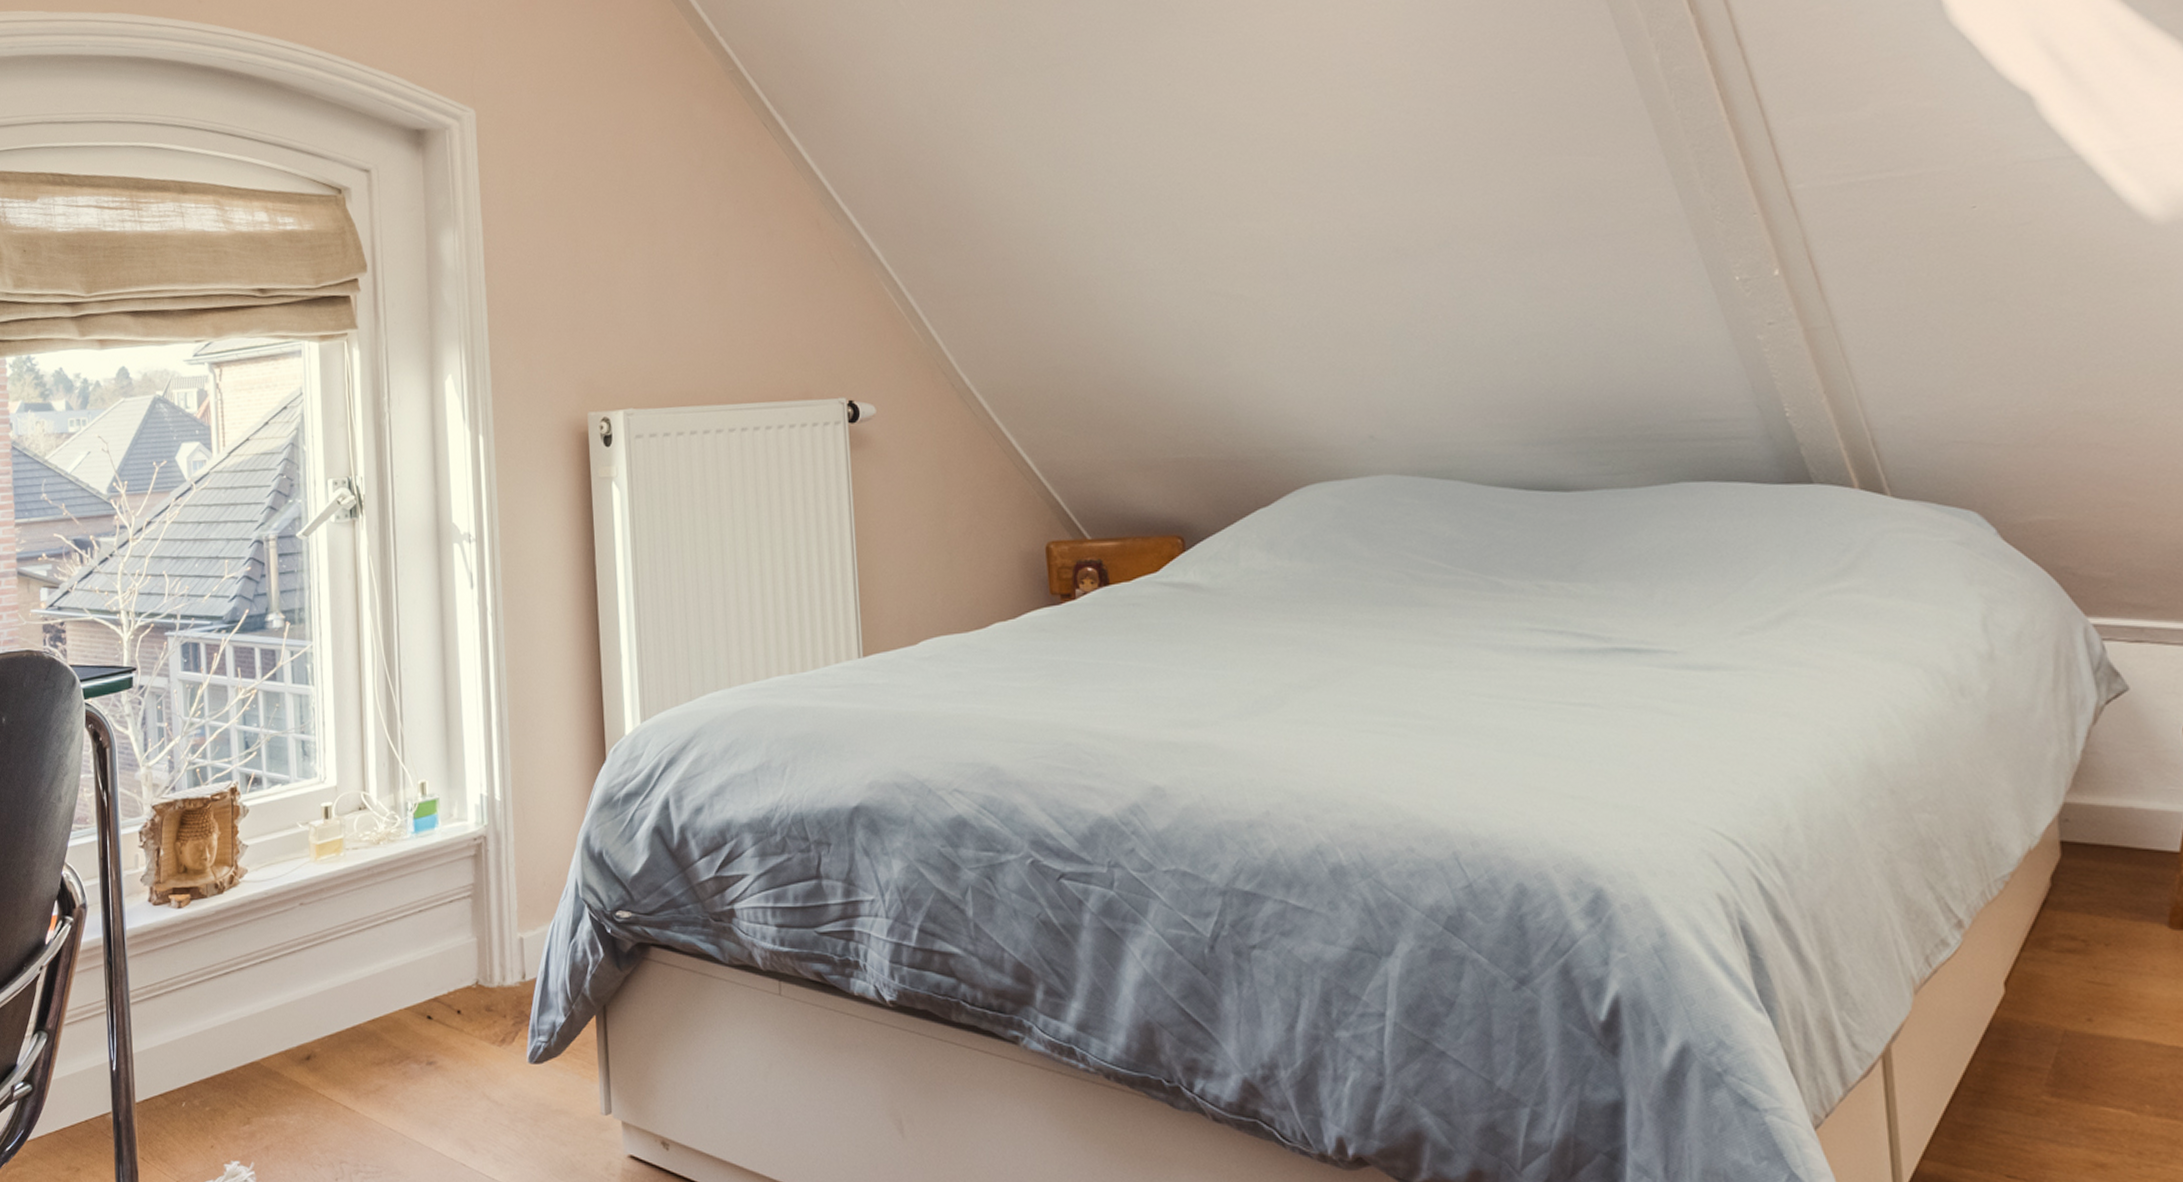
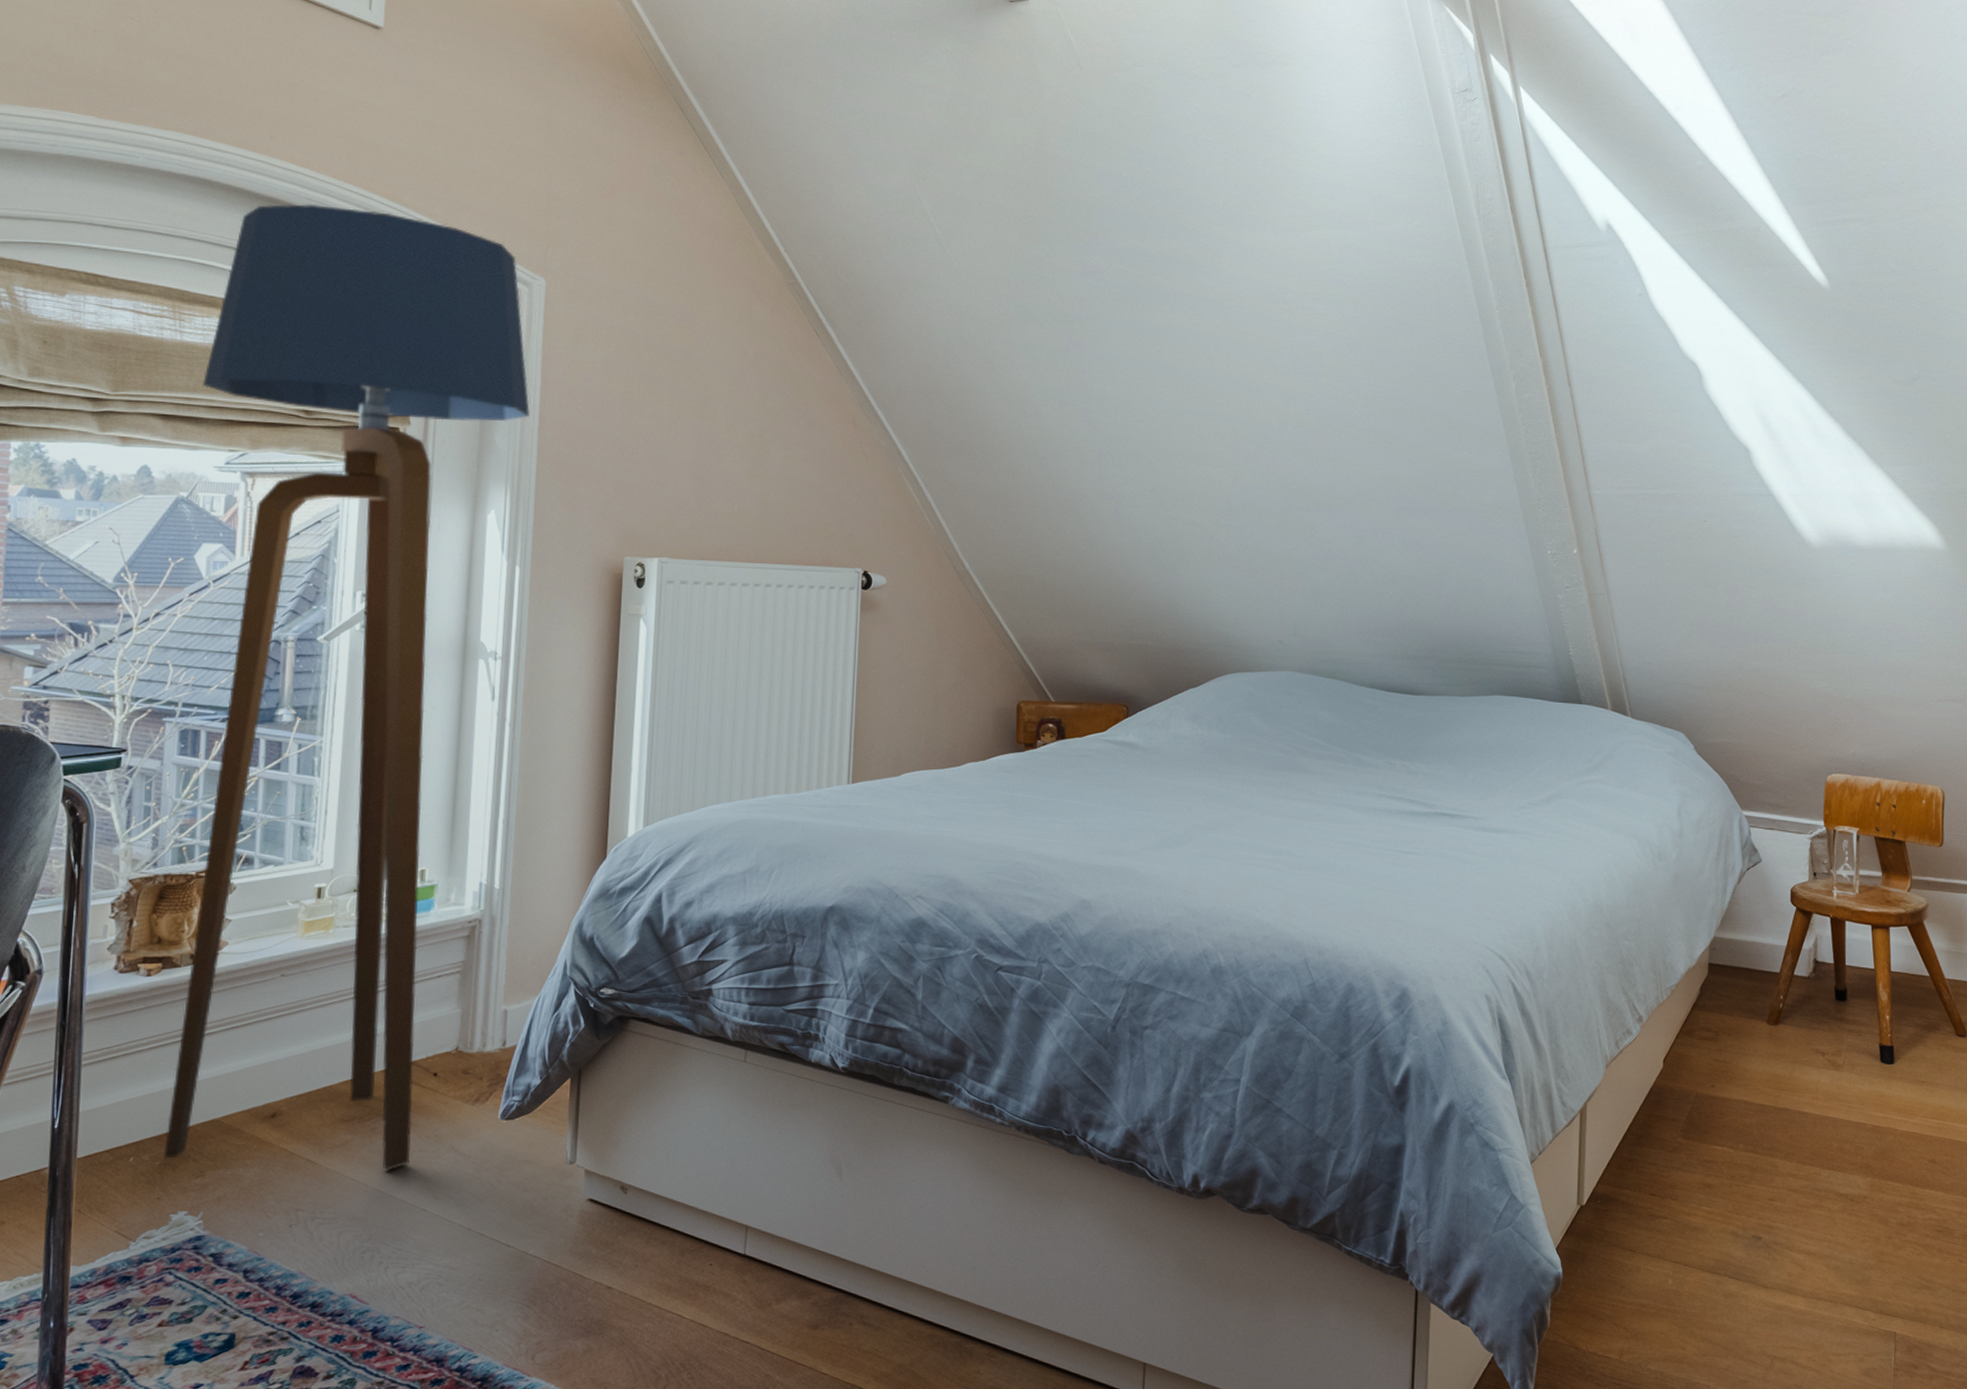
floor lamp: none [165,62,476,1120] -> present [163,203,531,1171]

